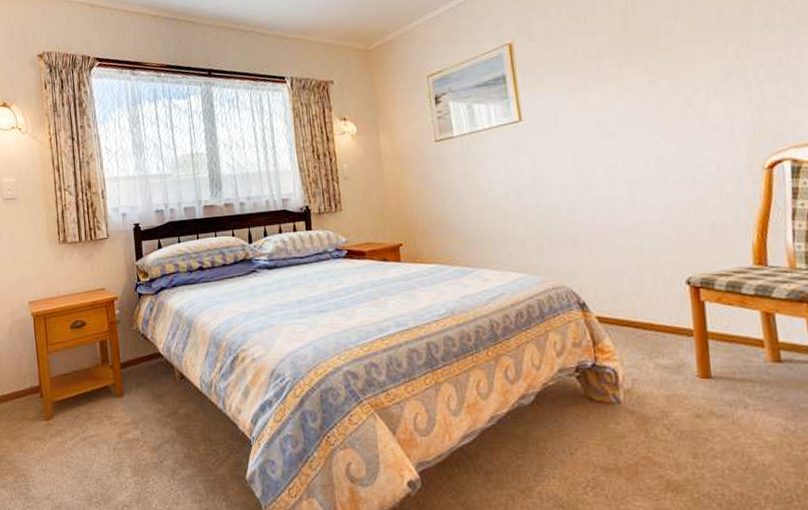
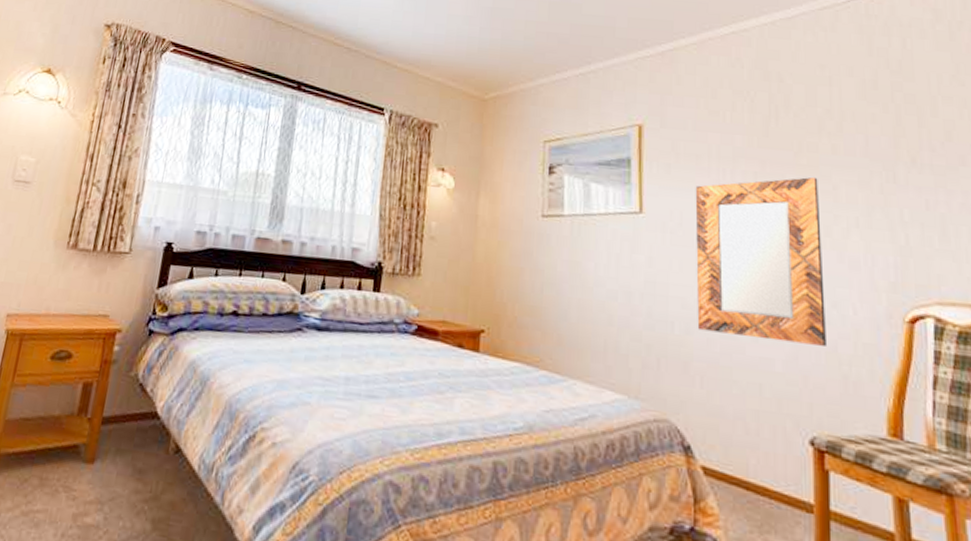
home mirror: none [566,57,695,210] -> present [695,176,826,346]

